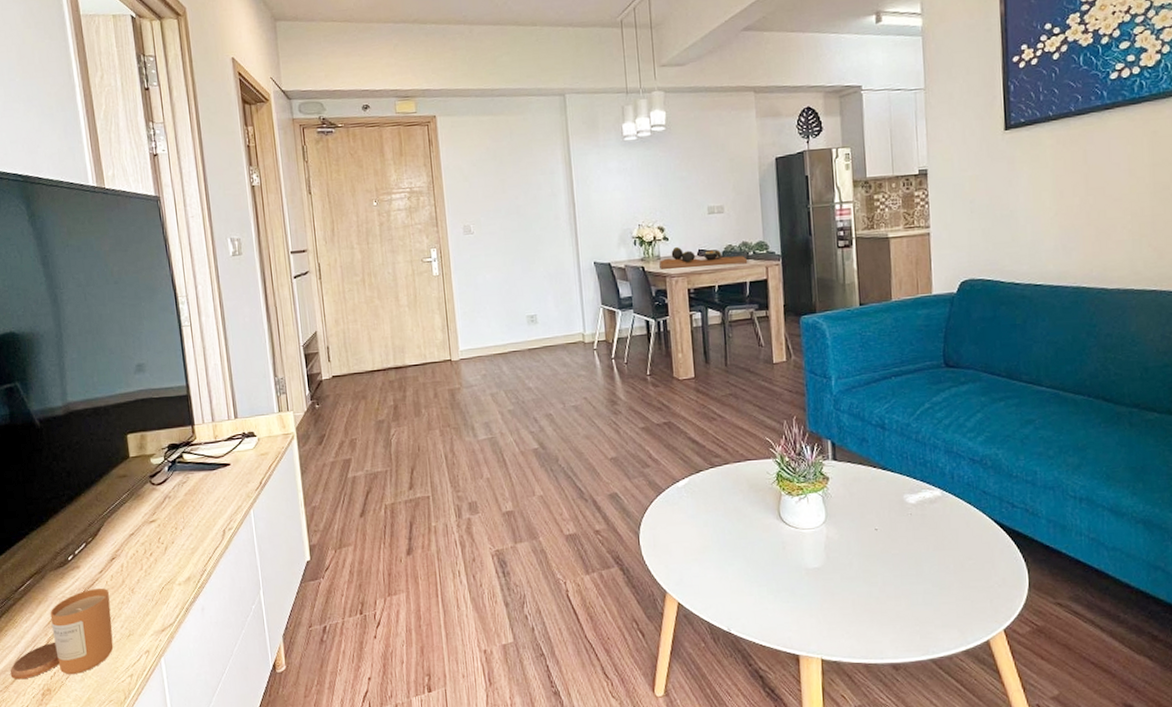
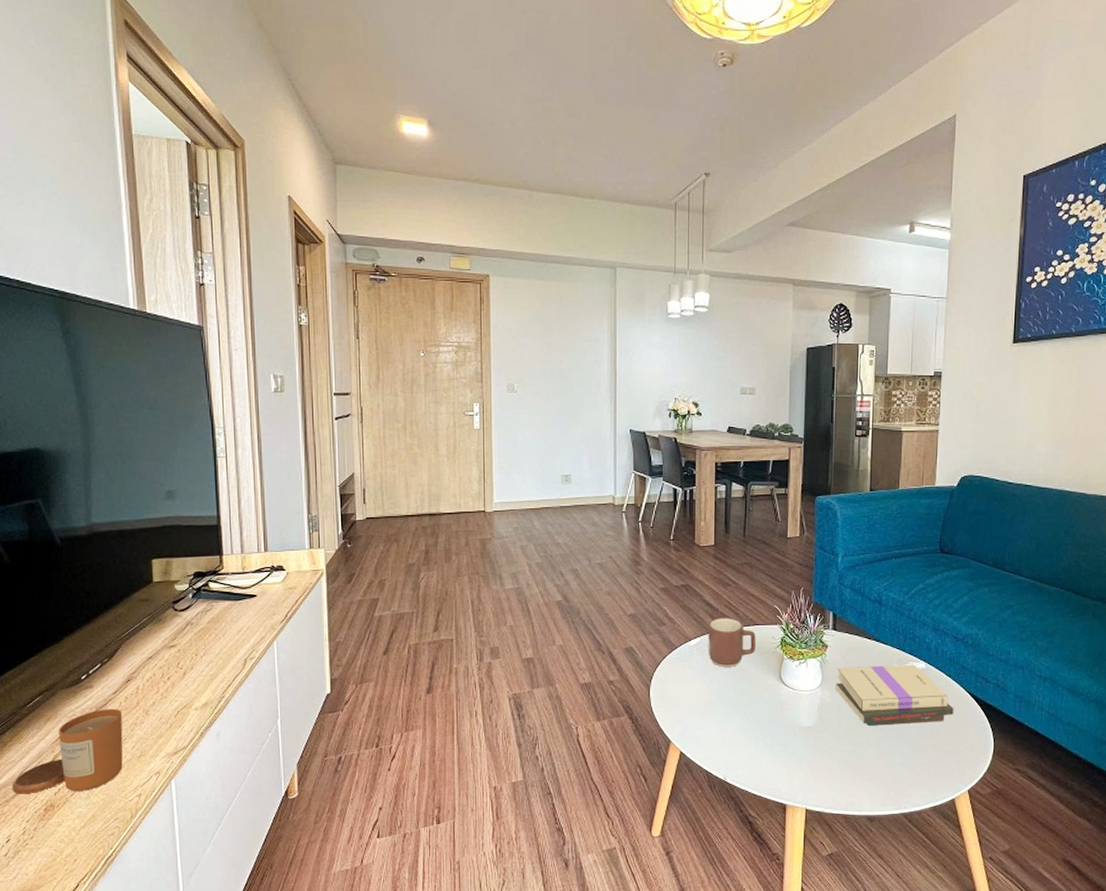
decorative tray: present [659,247,748,269] -> none [691,423,773,444]
mug: none [695,454,750,508] -> present [708,618,756,667]
books: none [842,492,979,563] -> present [836,664,954,726]

